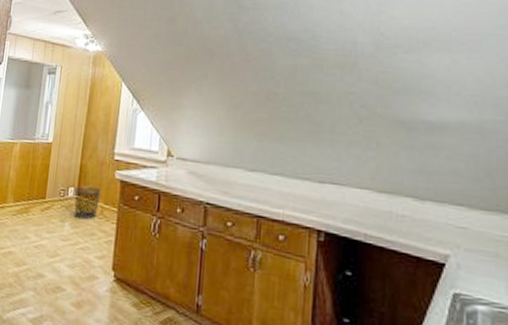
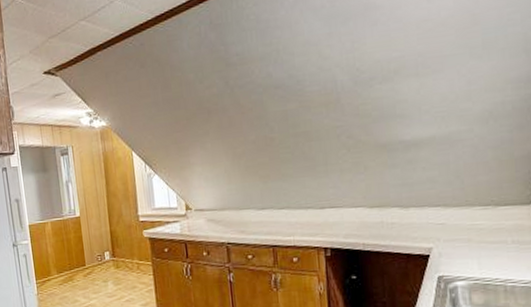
trash can: present [74,186,100,220] -> none [110,247,134,277]

